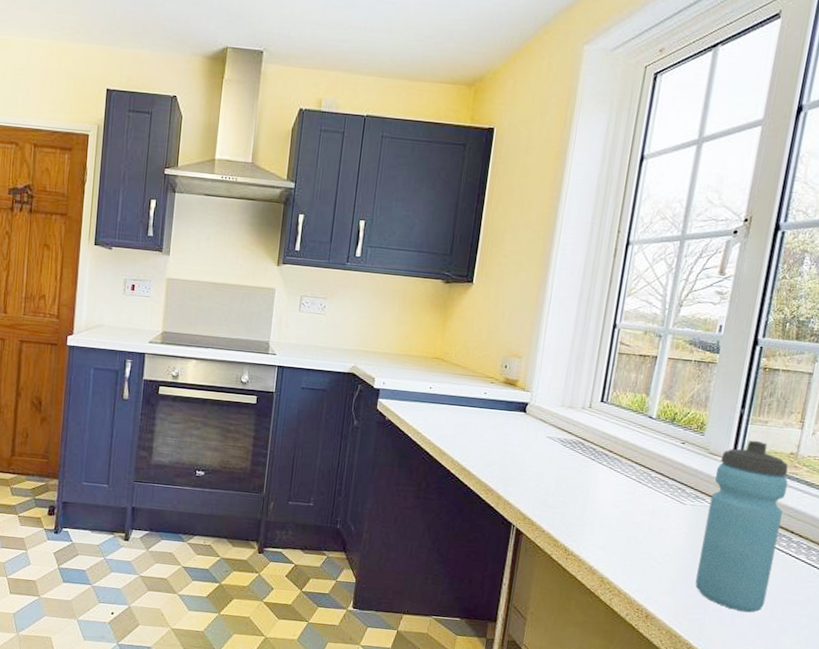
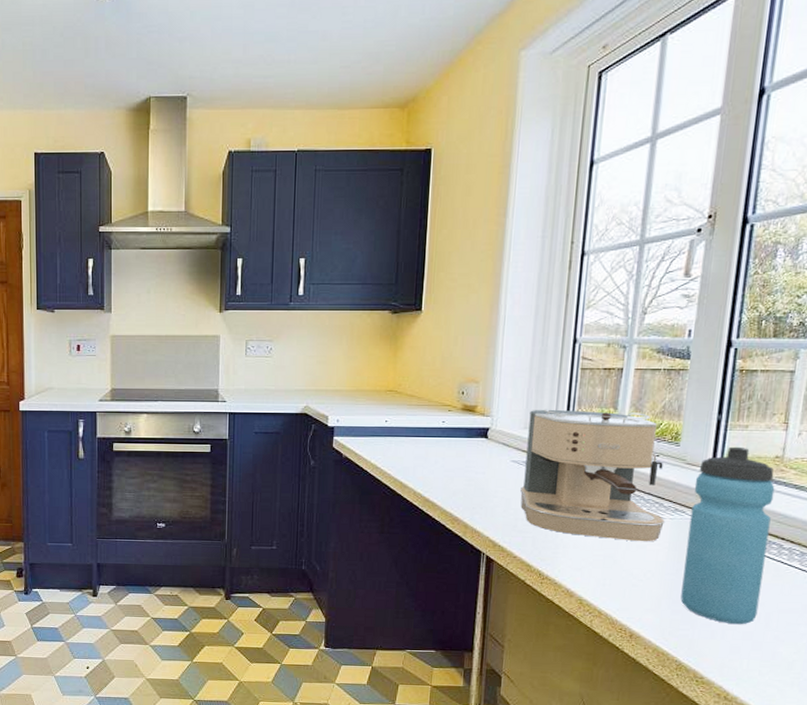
coffee maker: none [552,389,688,526] -> present [520,409,666,542]

